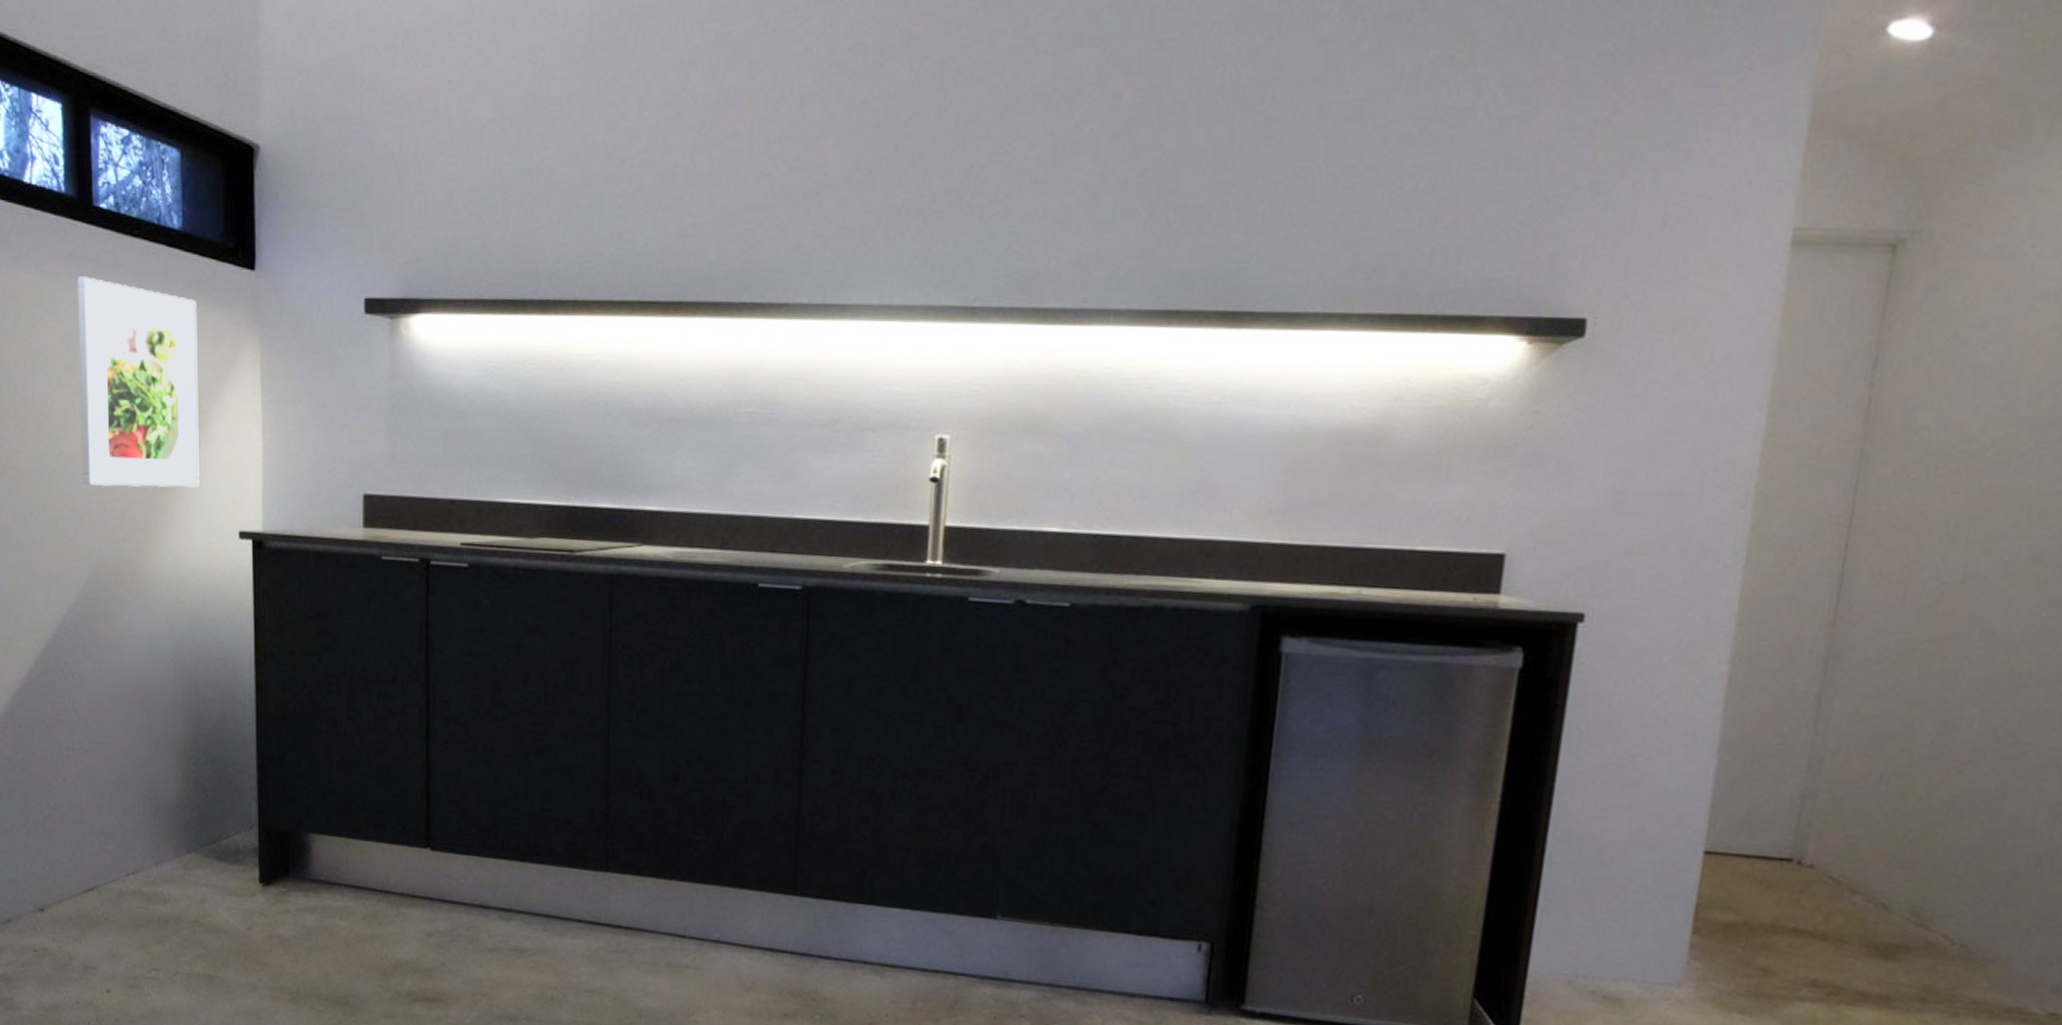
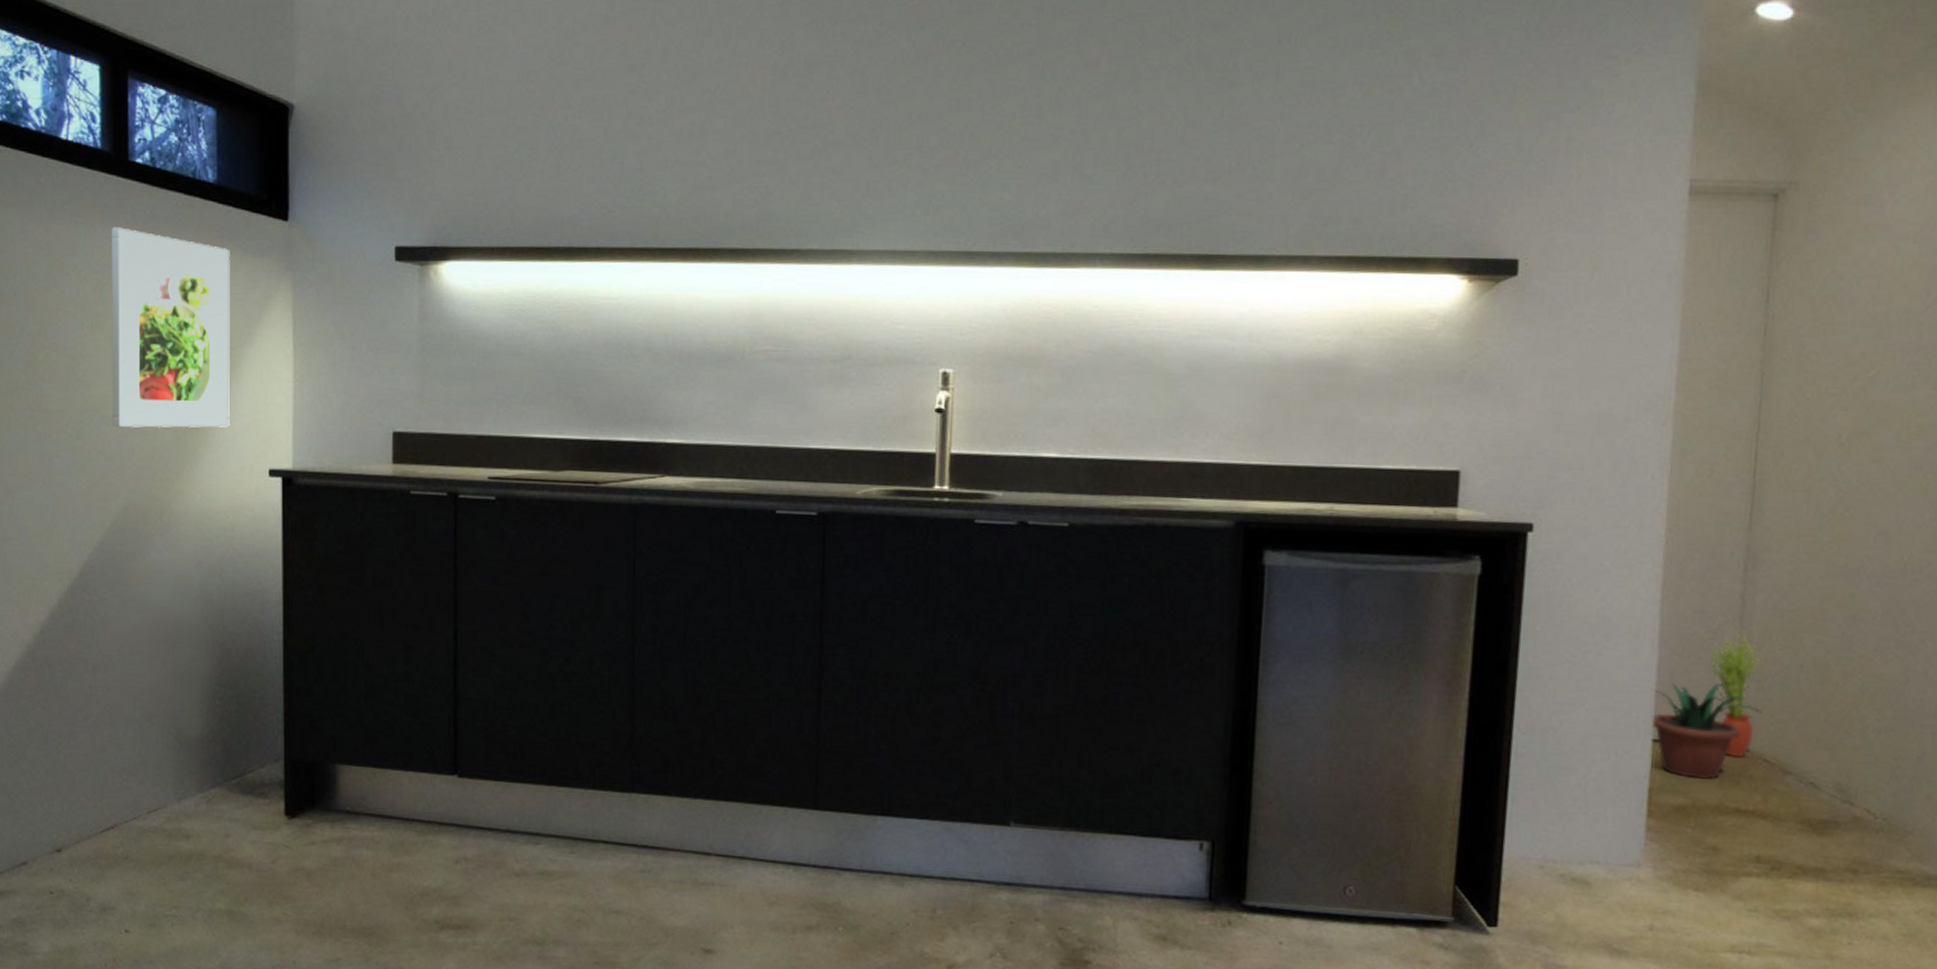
potted plant: none [1704,790,1832,896] -> present [1651,682,1762,779]
potted plant: none [1774,740,1833,874] -> present [1708,634,1759,758]

